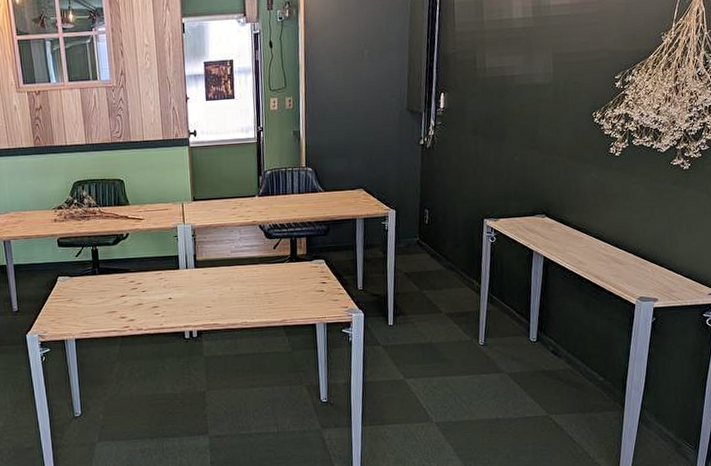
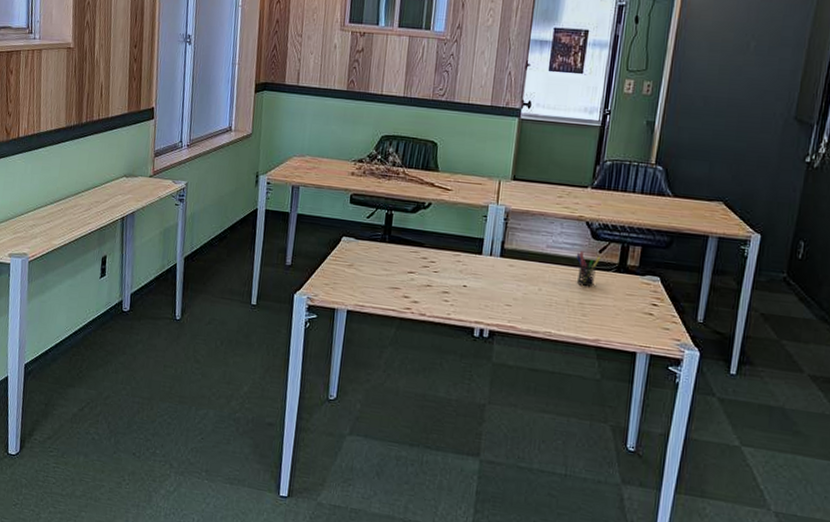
pen holder: none [255,250,276,279] -> present [576,251,601,287]

